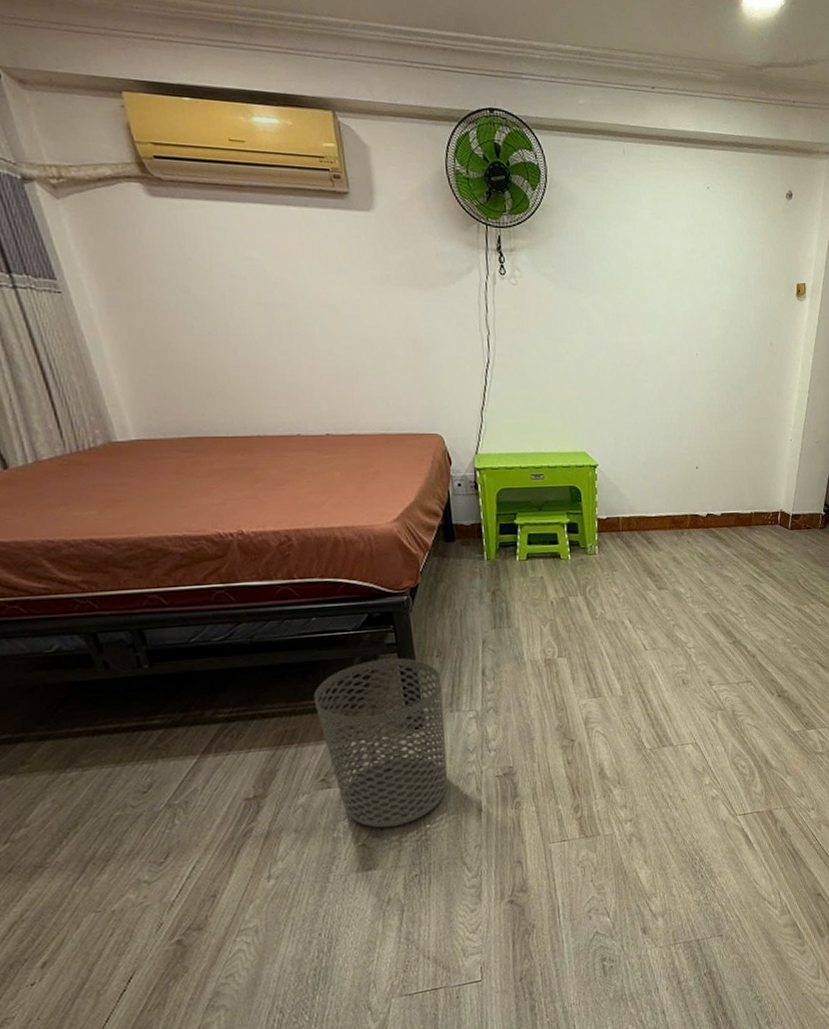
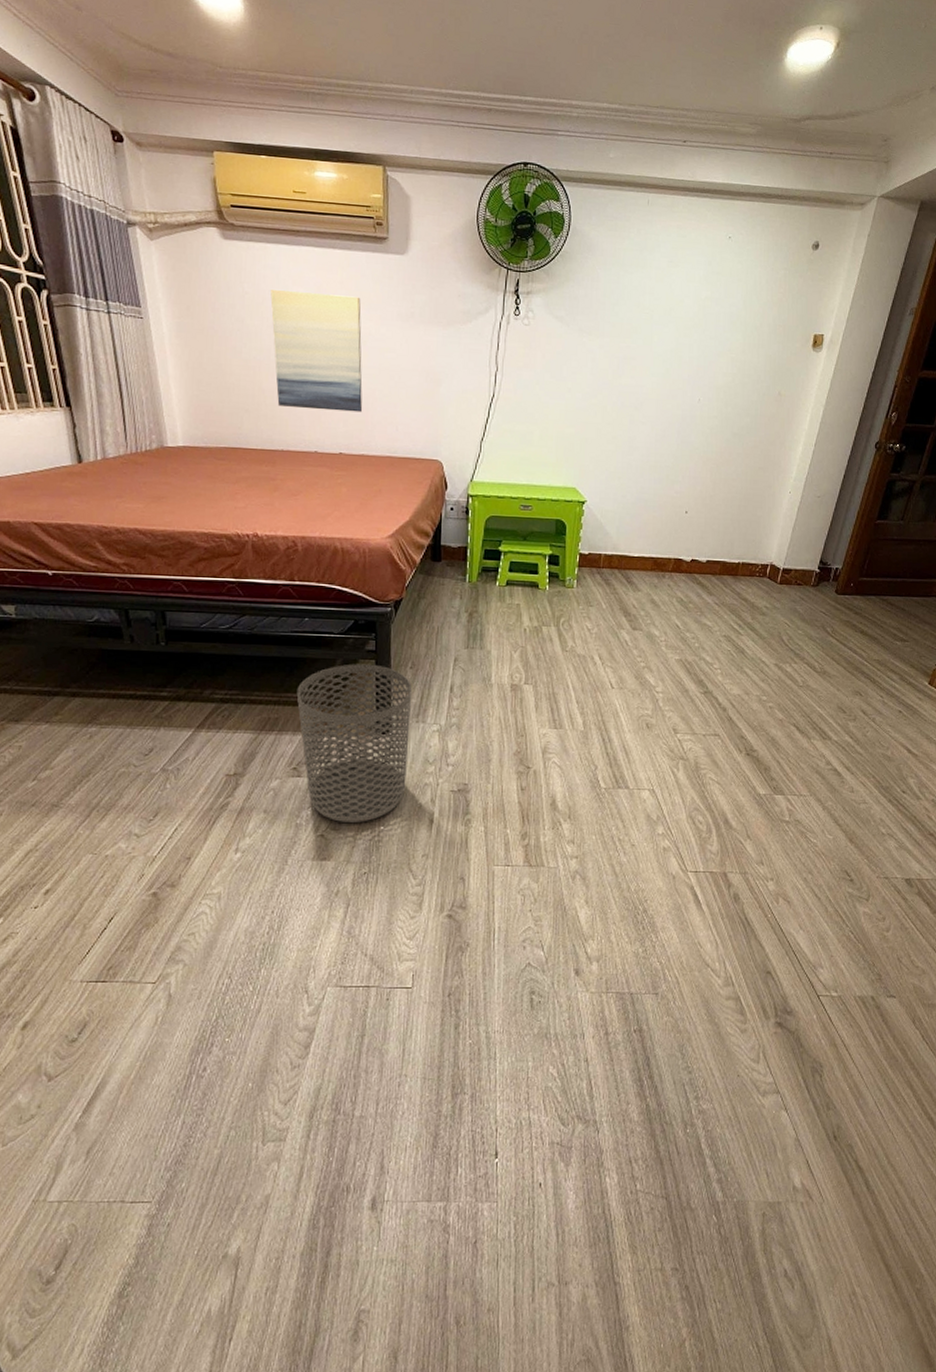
wall art: none [218,254,347,388] -> present [270,290,363,413]

